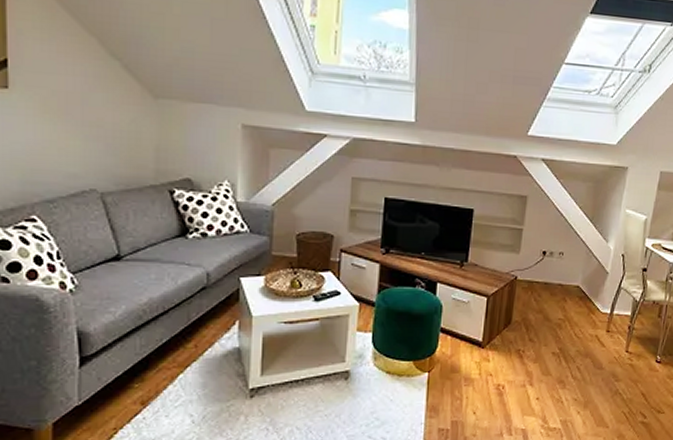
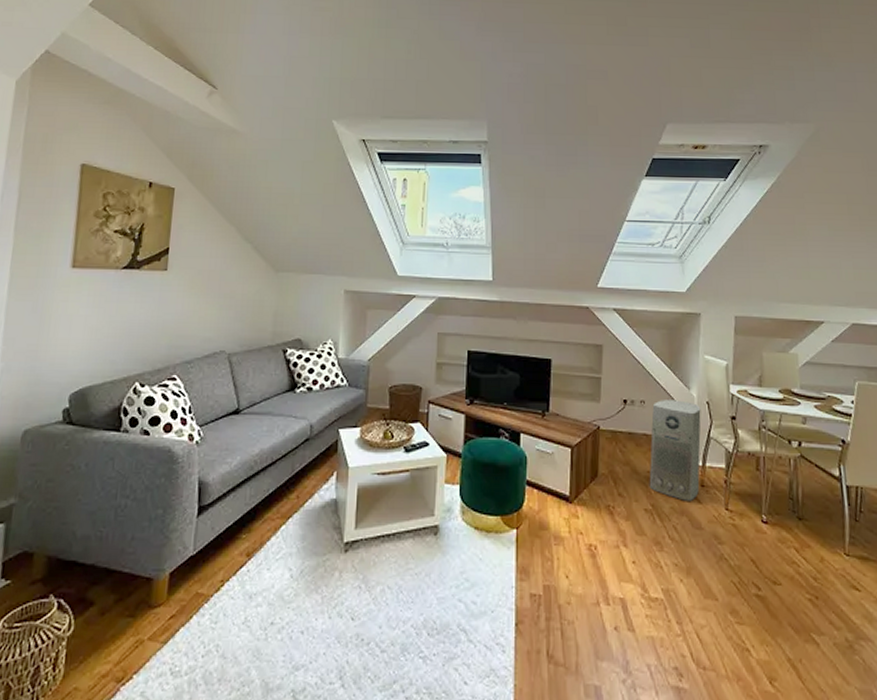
air purifier: none [559,252,616,345] -> present [649,400,701,501]

